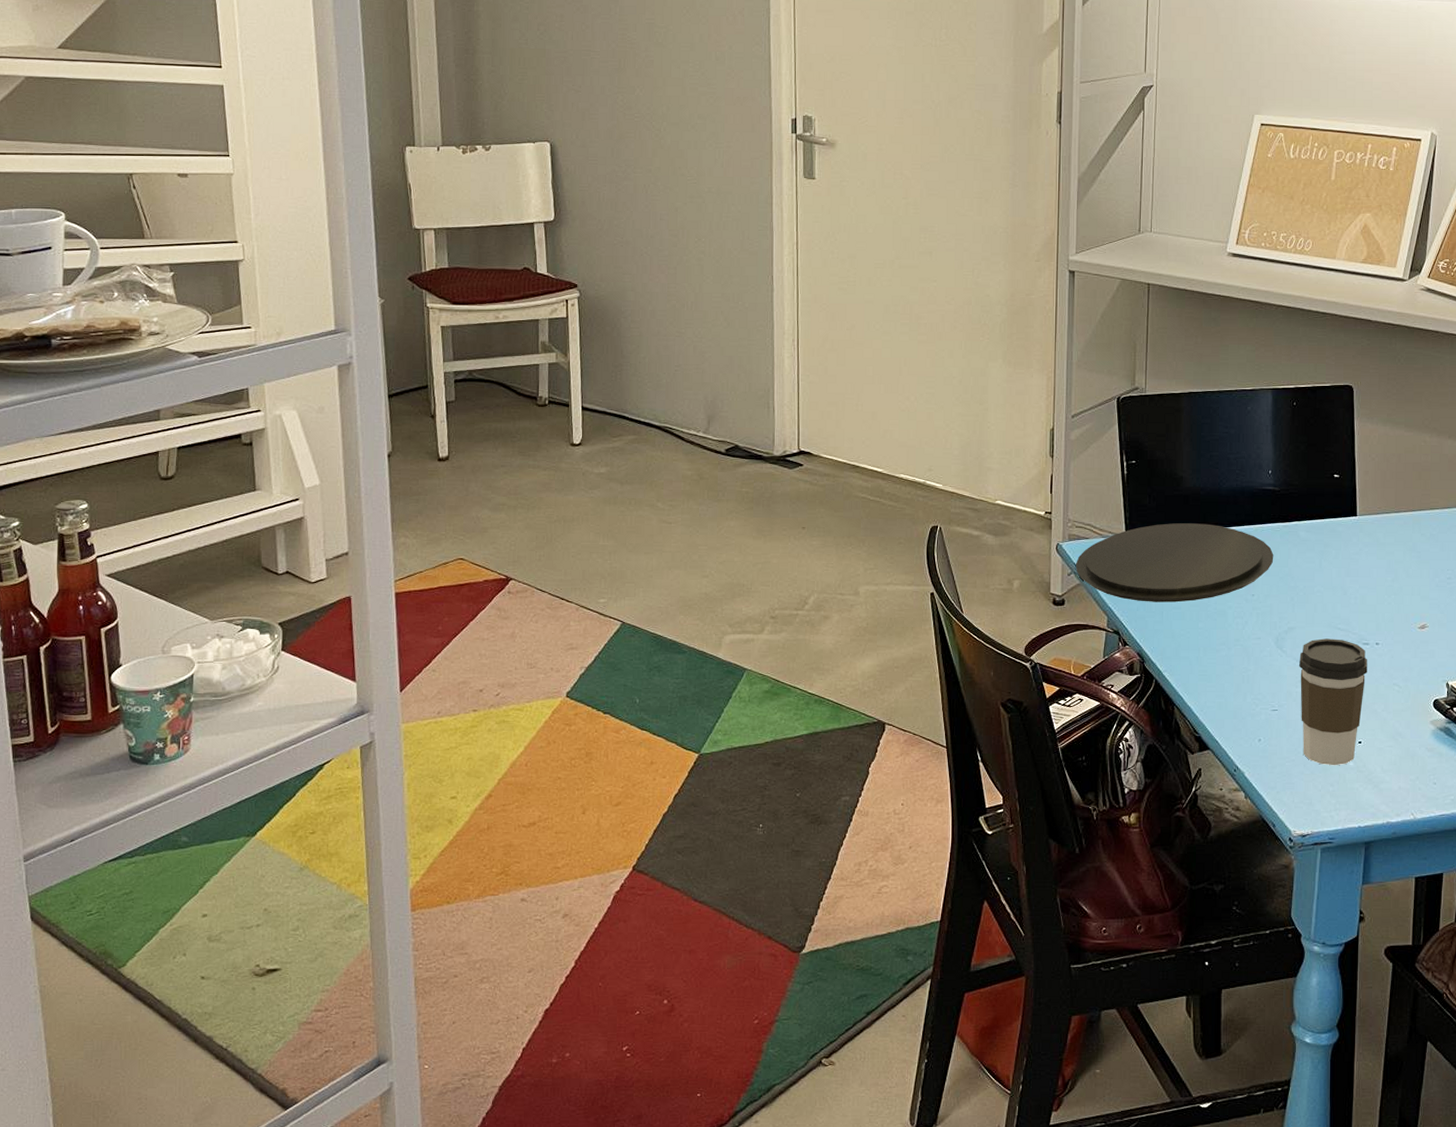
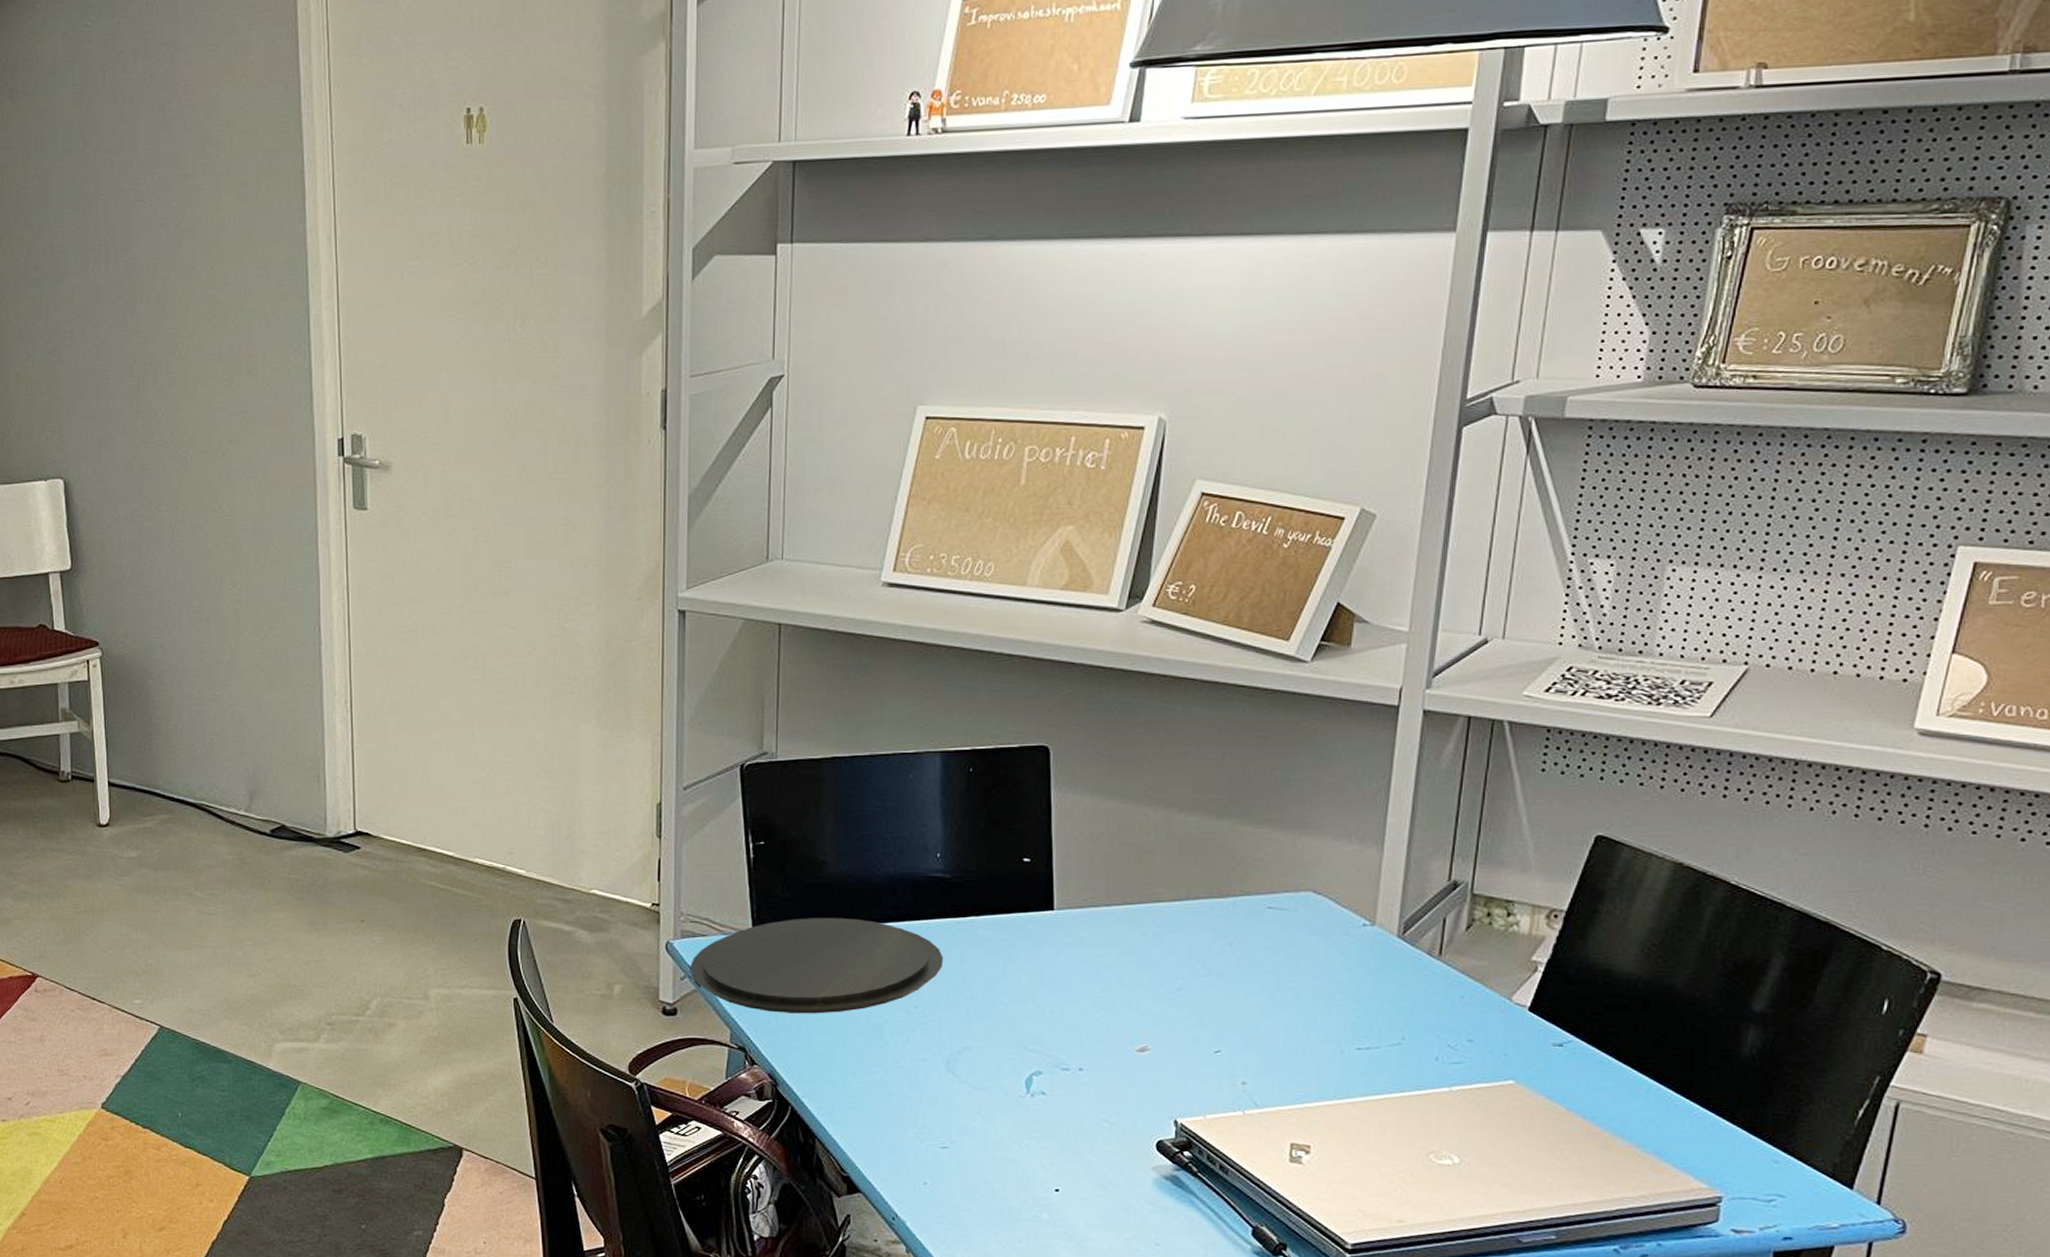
coffee cup: present [1299,638,1368,766] -> none [977,1061,1068,1218]

